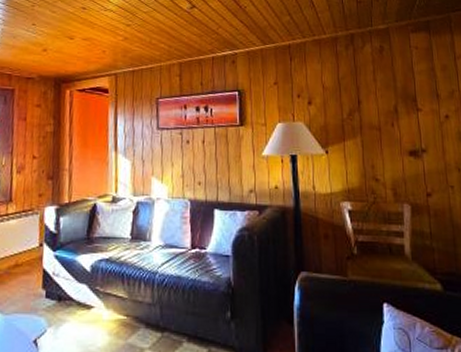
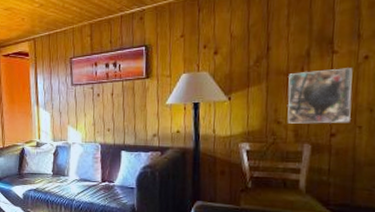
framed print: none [381,126,442,182] -> present [287,68,353,124]

